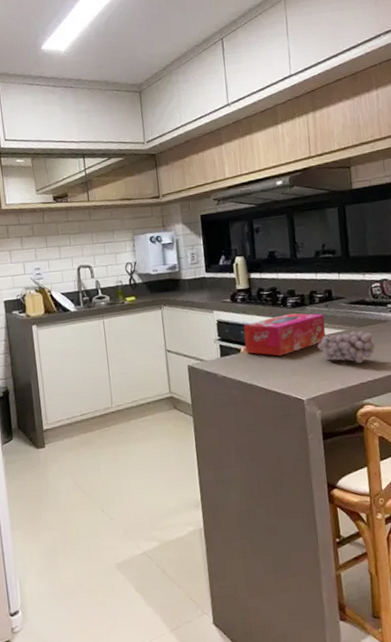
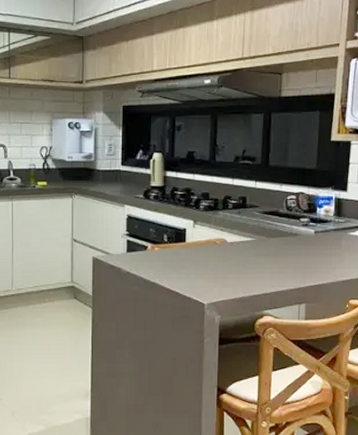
tissue box: present [243,313,326,356] -> none [153,216,236,258]
fruit: present [317,331,376,364] -> none [225,241,283,275]

